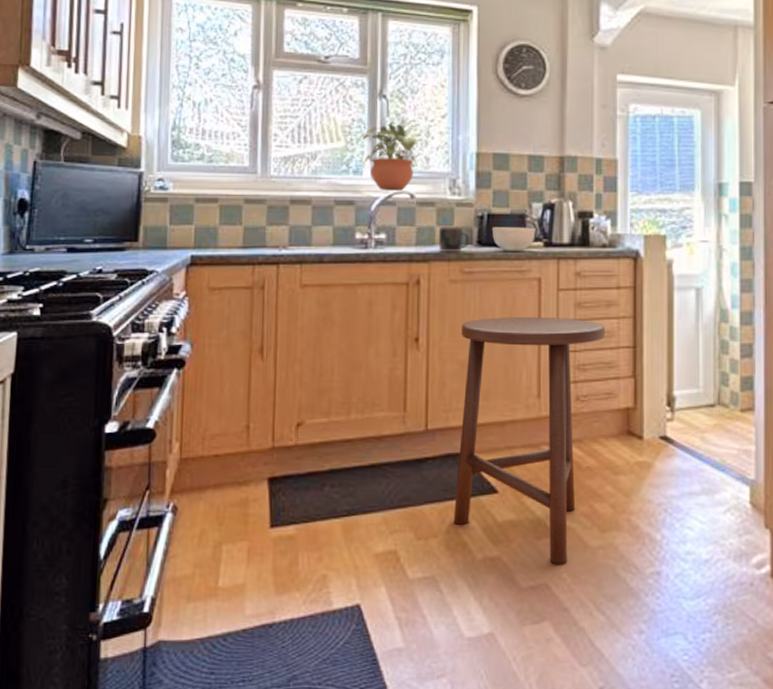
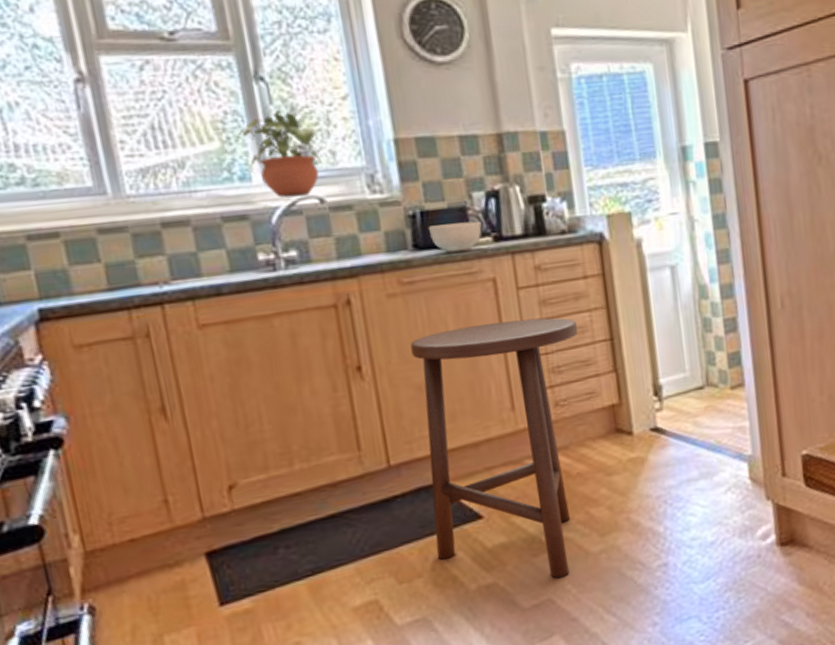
mug: present [438,225,470,253] -> none [363,229,404,264]

